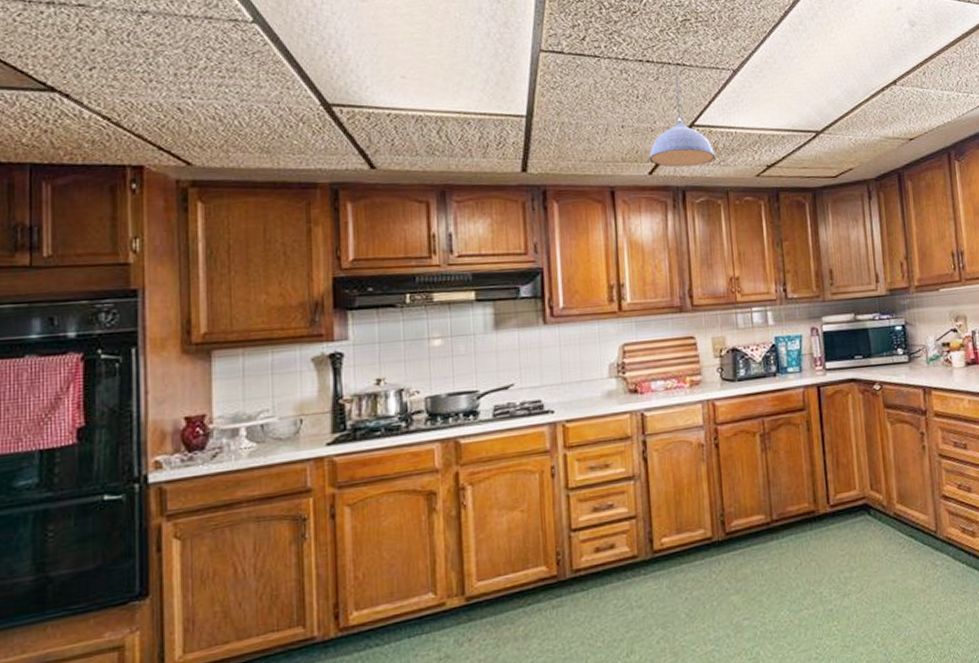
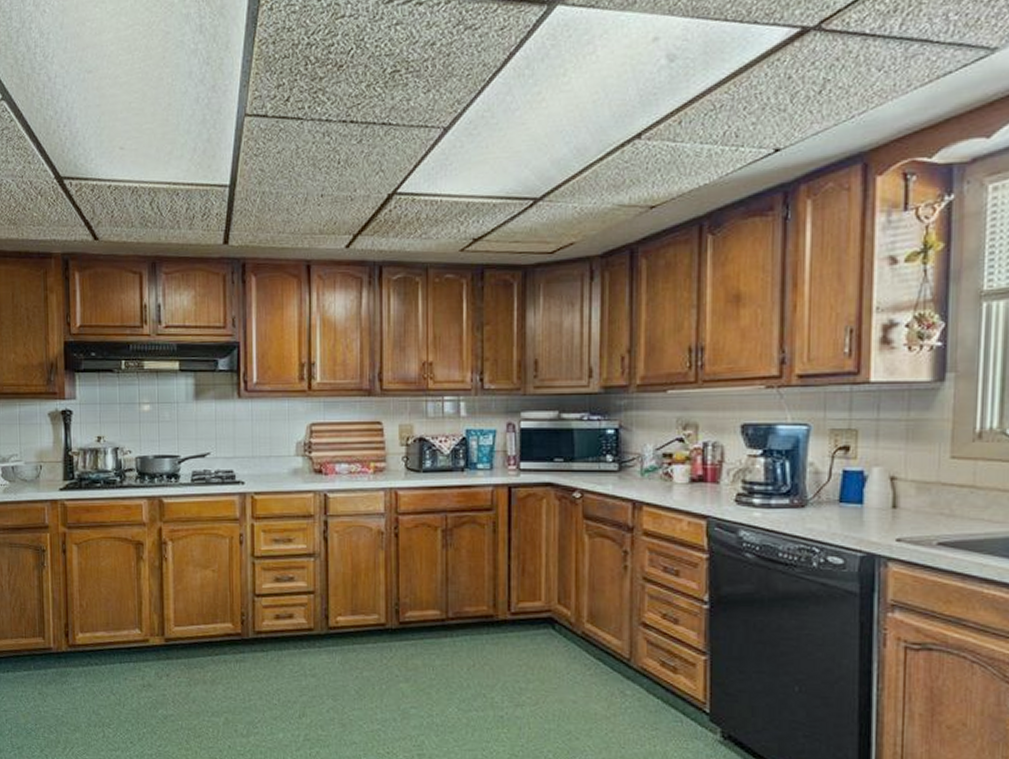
pendant light: present [648,67,716,167] -> none [346,126,417,240]

